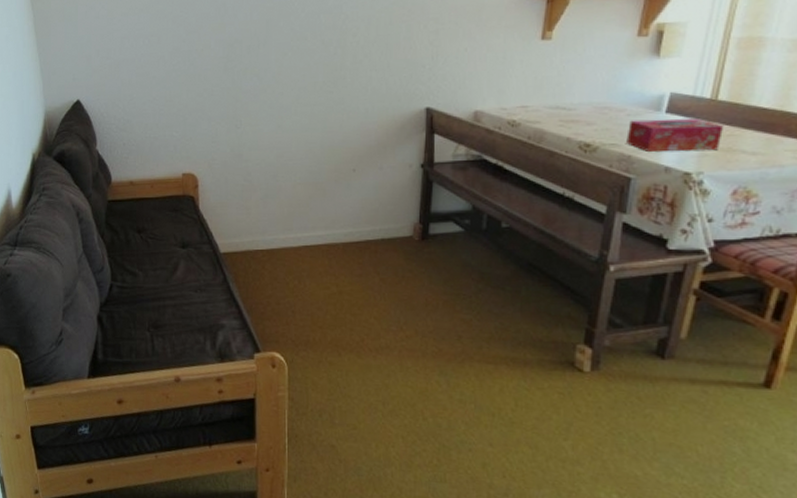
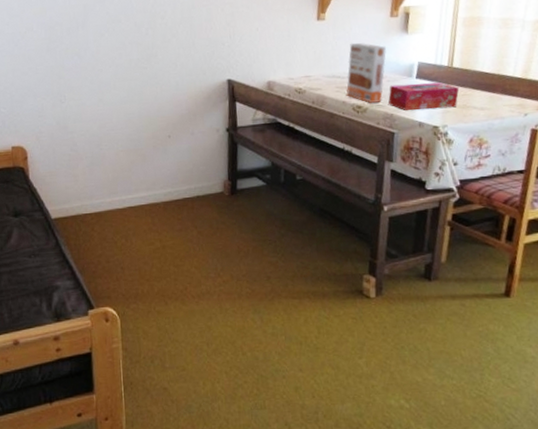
cereal box: none [573,67,628,141] -> present [346,42,386,103]

